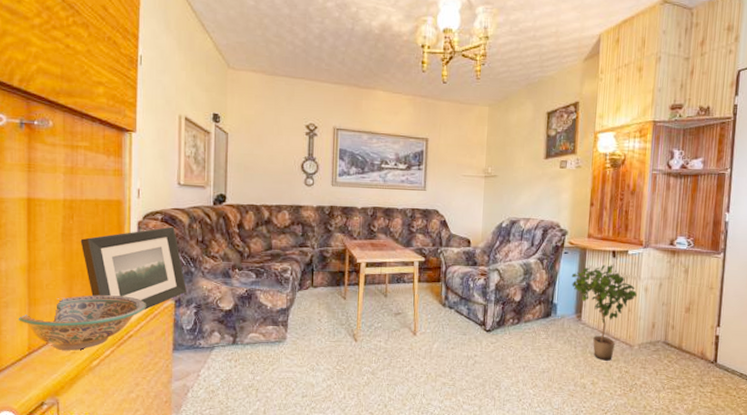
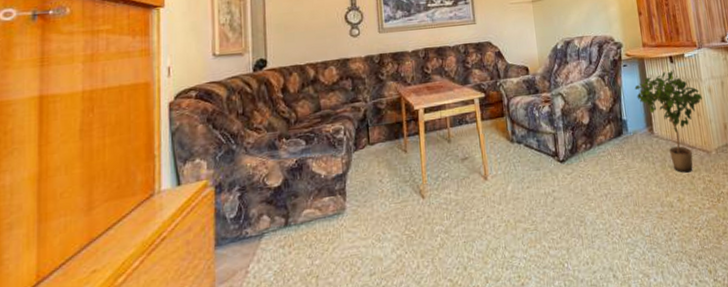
decorative bowl: present [16,295,146,351] -> none [22,190,181,272]
picture frame: present [80,226,187,311] -> none [102,102,228,205]

